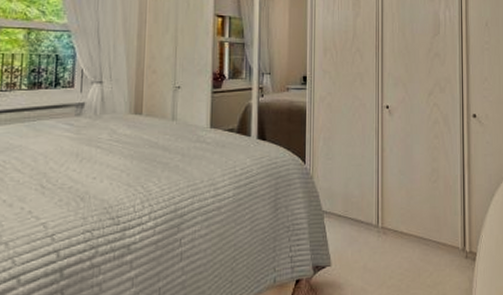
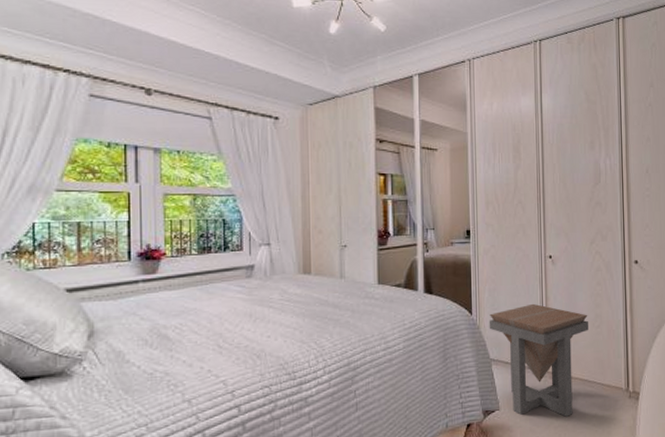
side table: none [322,154,425,276] -> present [489,303,588,417]

